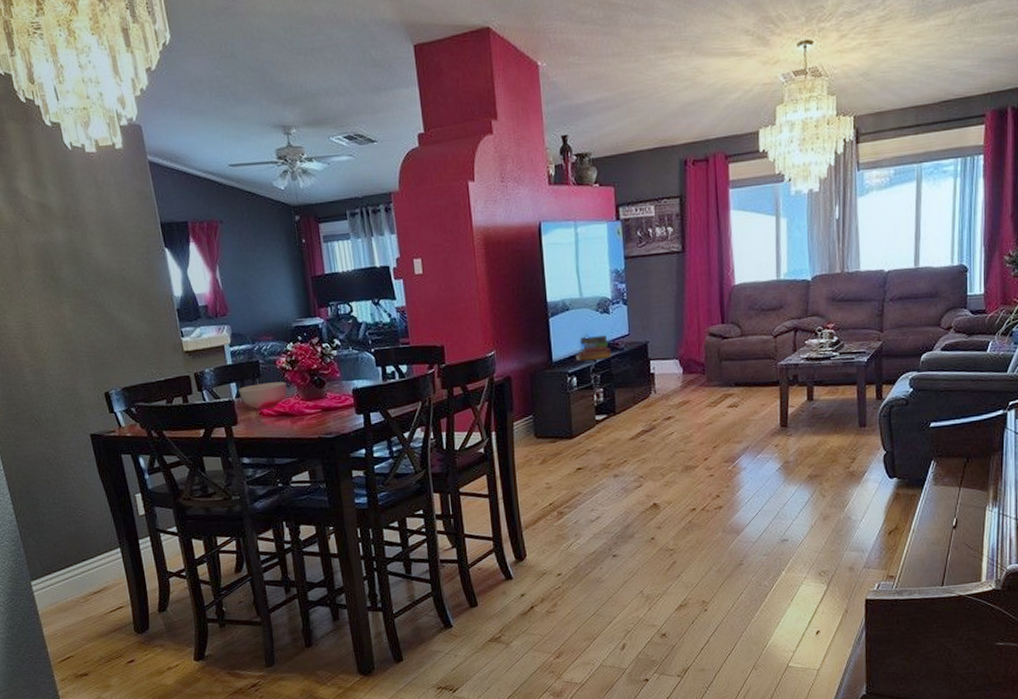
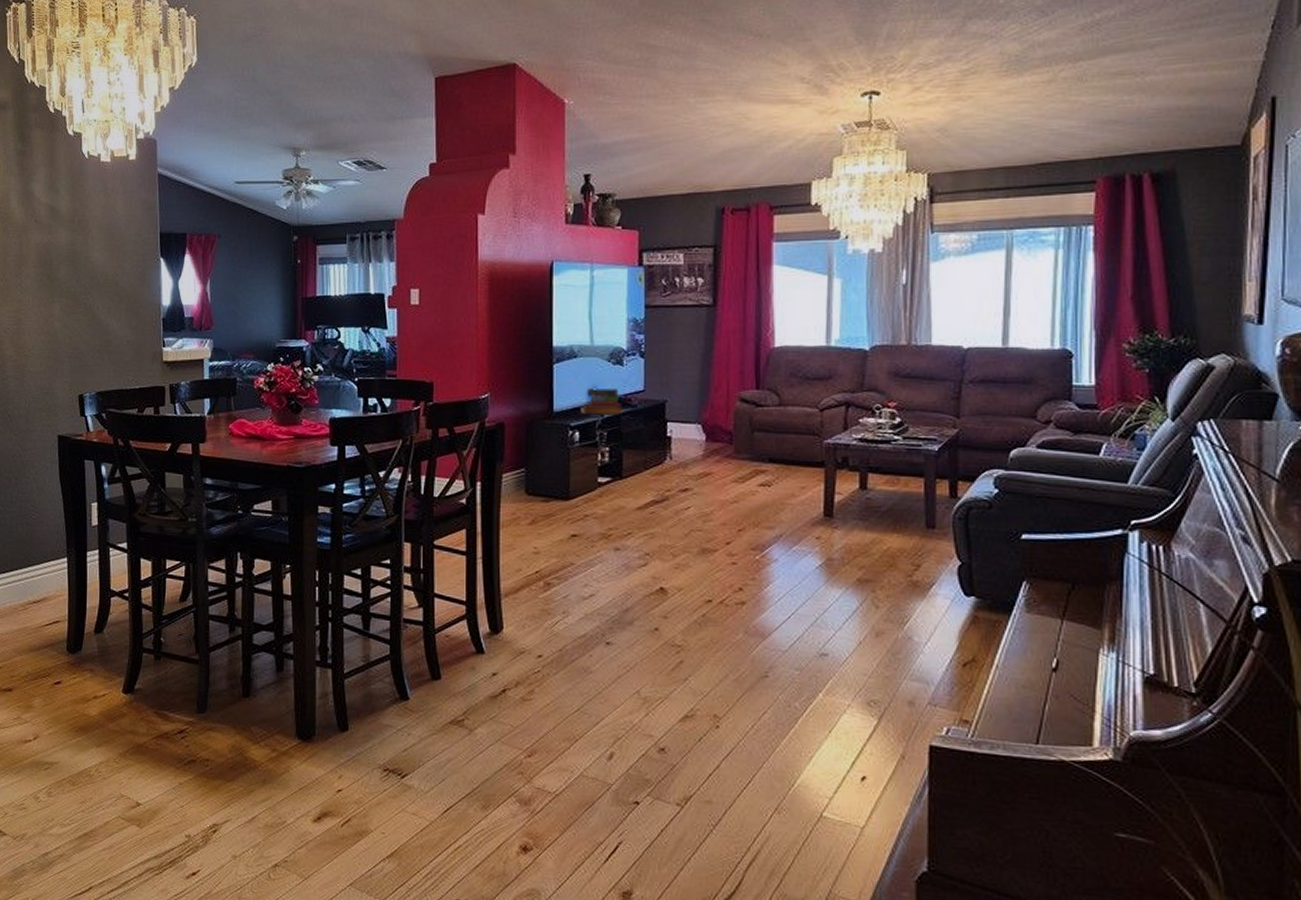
bowl: present [239,381,287,411] -> none [212,402,262,431]

